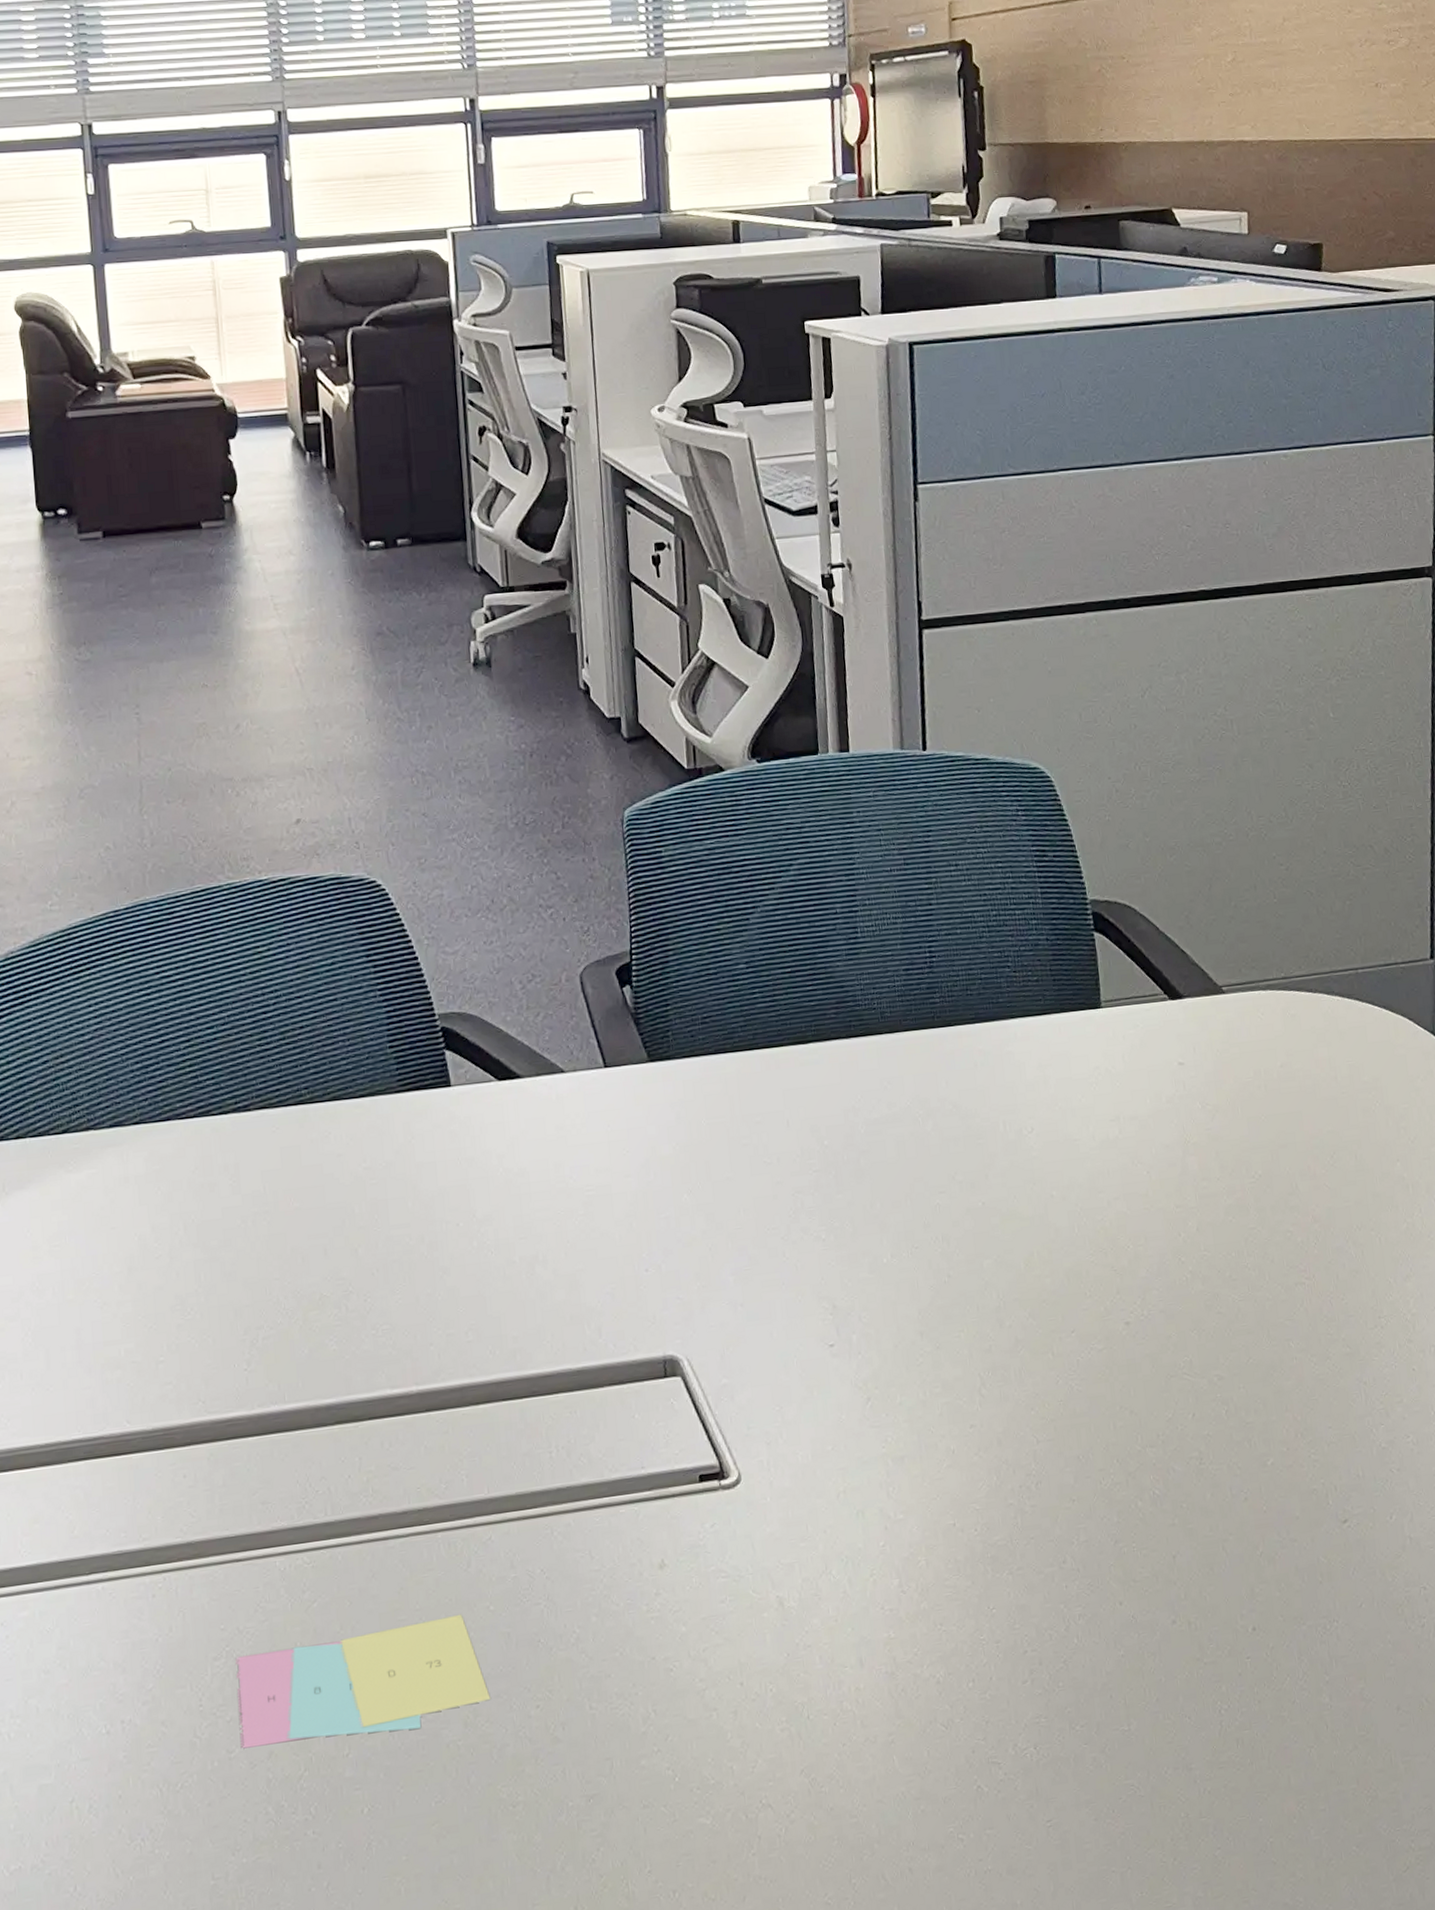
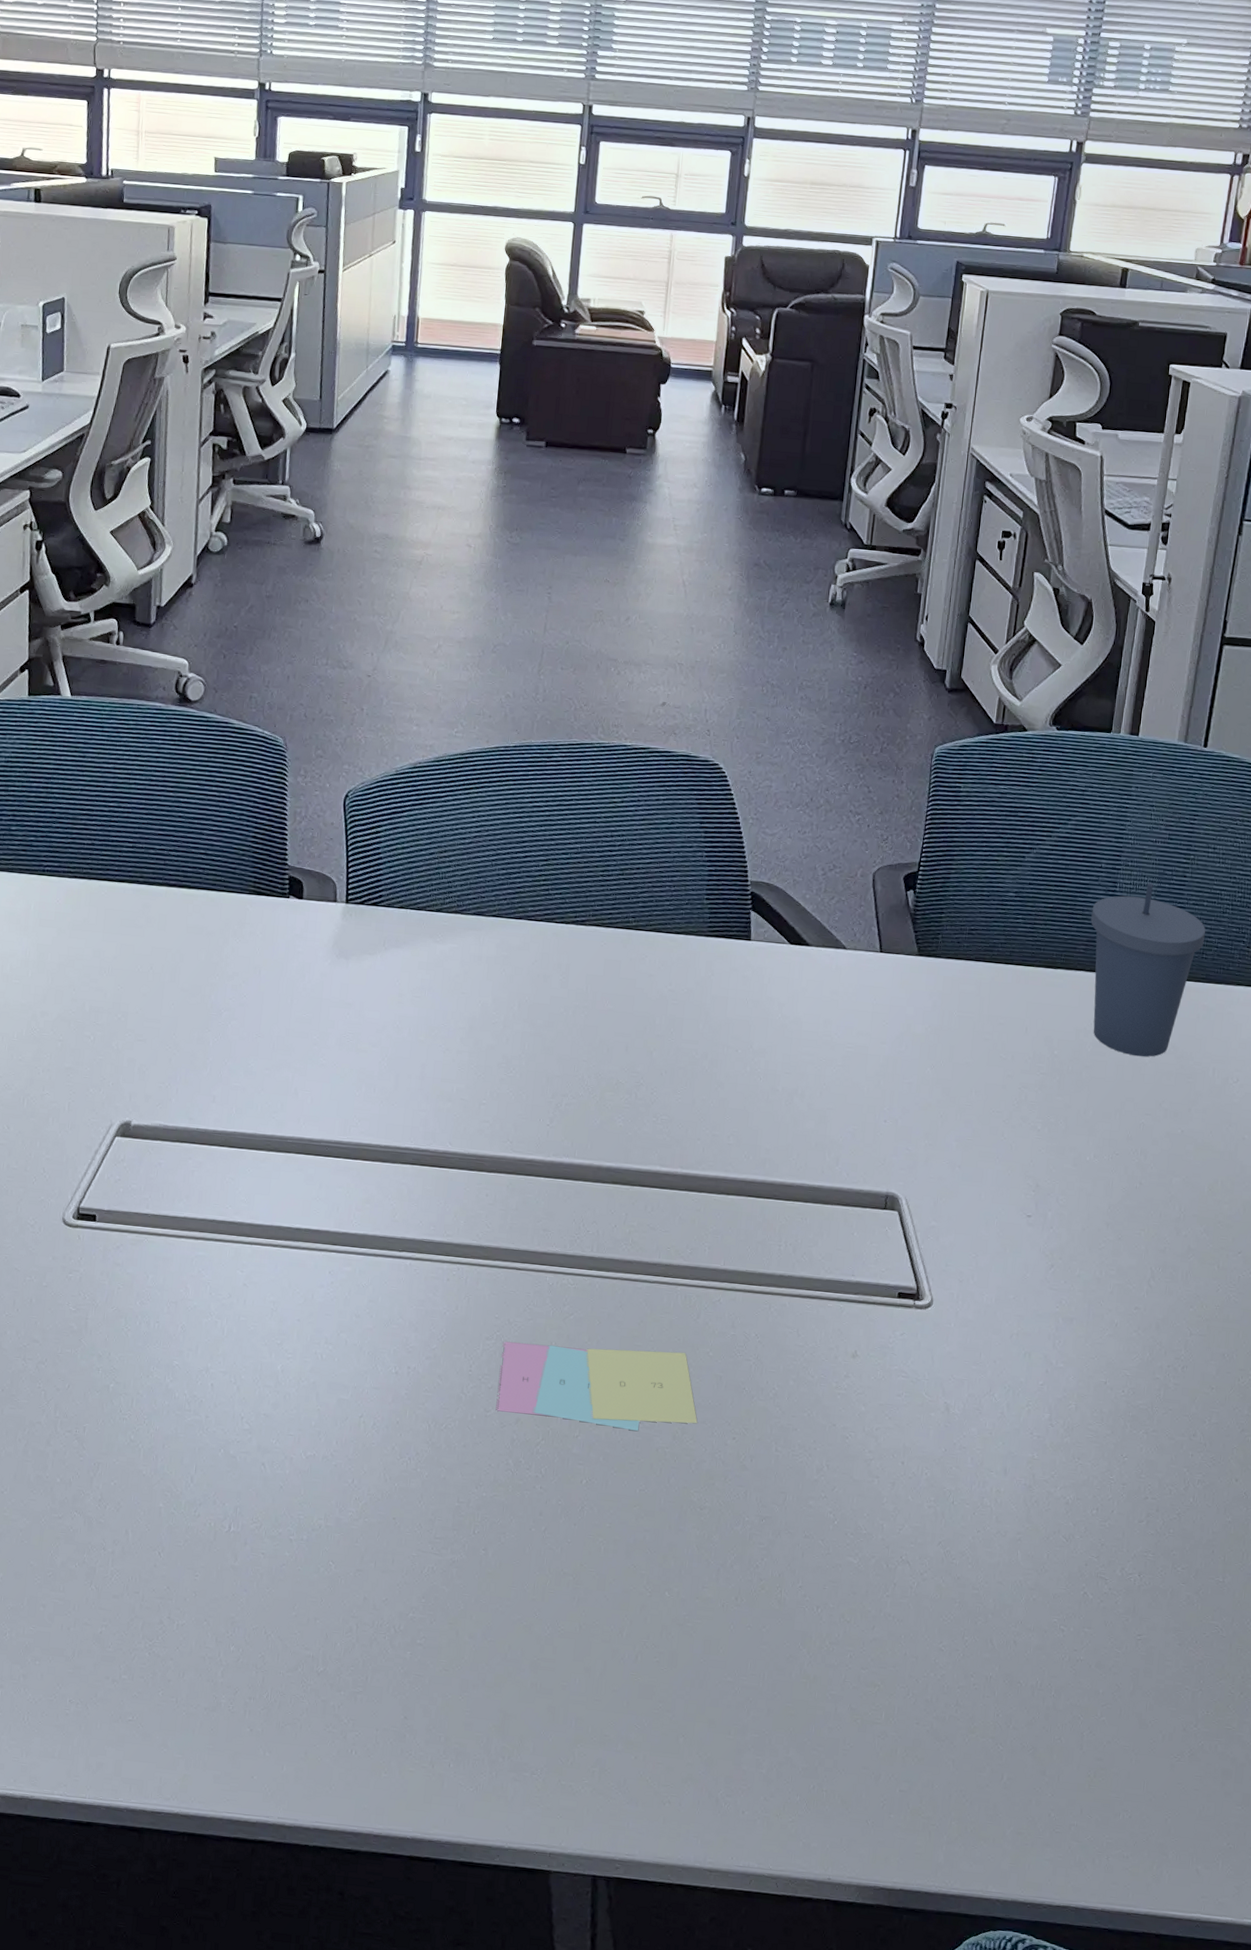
cup: none [835,919,966,1127] -> present [1091,882,1206,1057]

